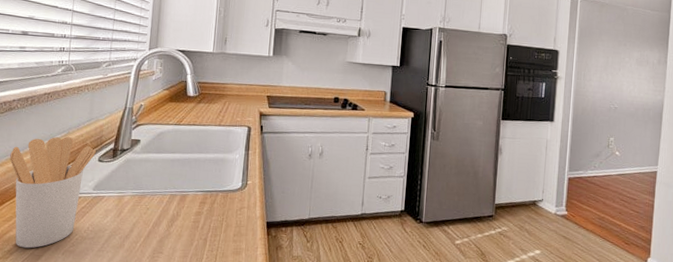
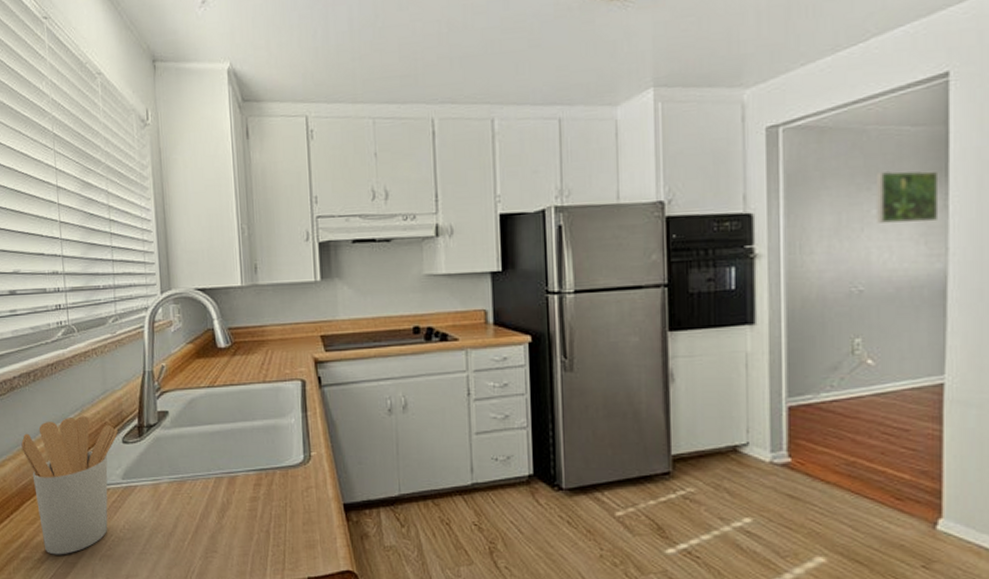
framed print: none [627,35,663,71] -> present [875,170,939,223]

